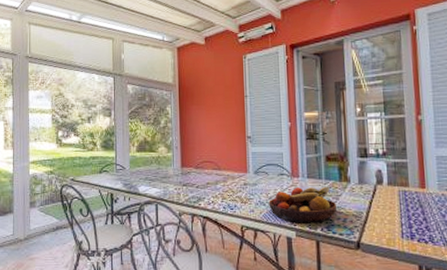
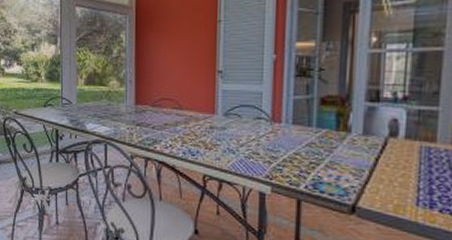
fruit bowl: present [268,186,337,222] -> none [239,135,330,178]

